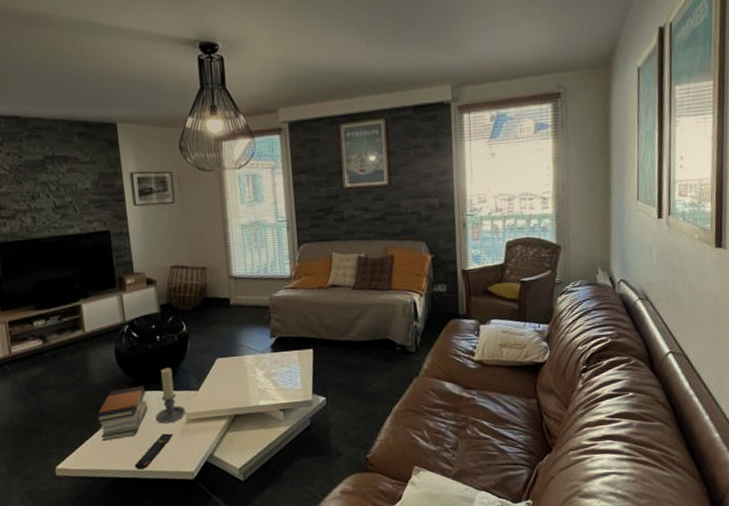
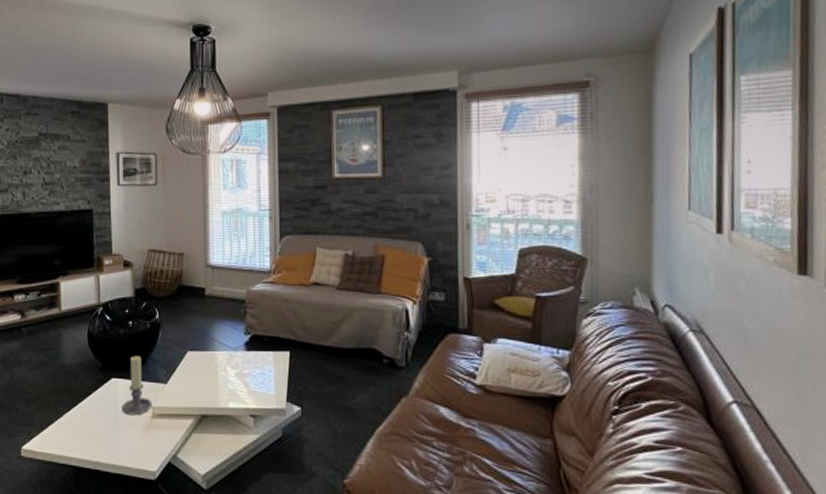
book stack: present [95,385,148,442] -> none [63,372,115,427]
remote control: present [135,433,174,470] -> none [97,426,138,462]

